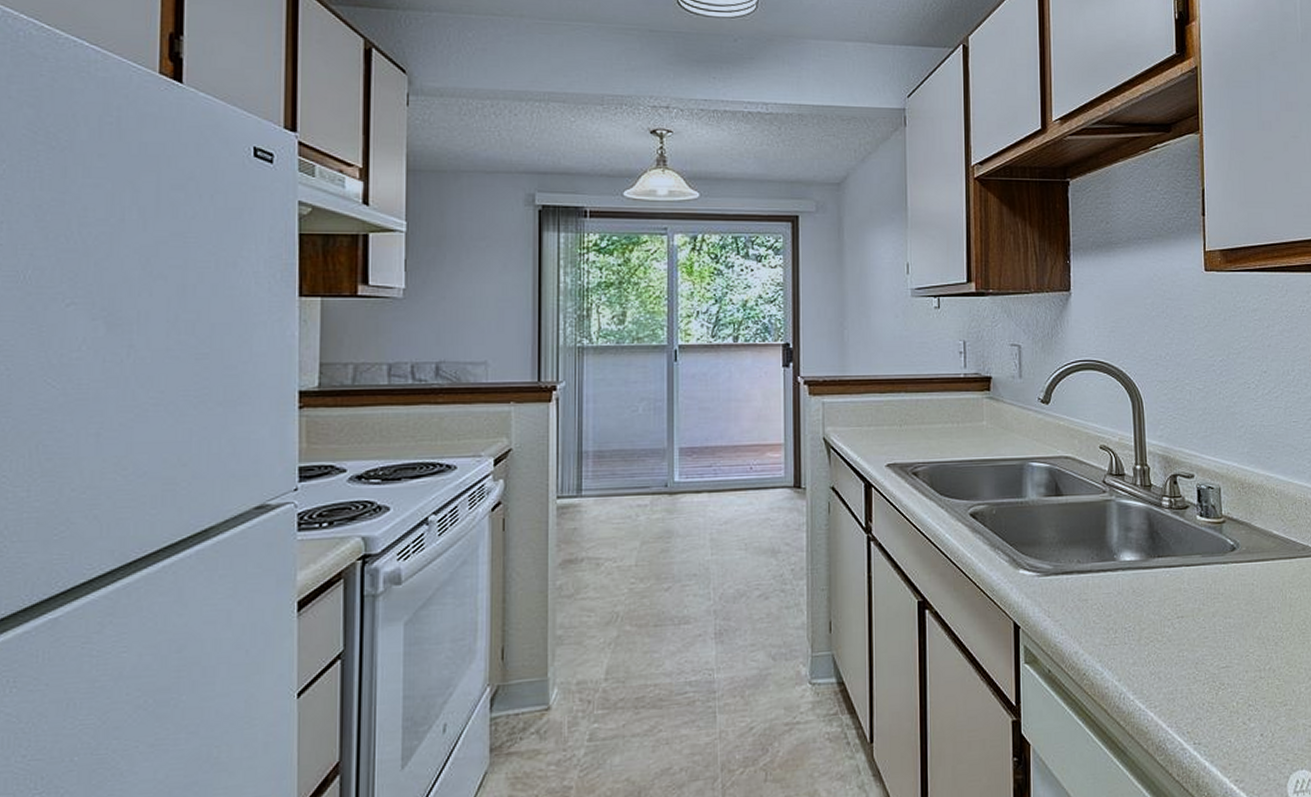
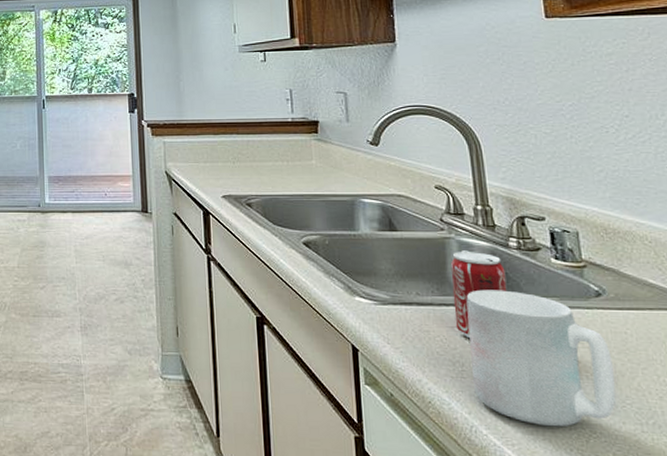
beverage can: none [1109,512,1158,604] -> present [450,250,507,339]
mug: none [1122,551,1242,685] -> present [466,289,616,427]

